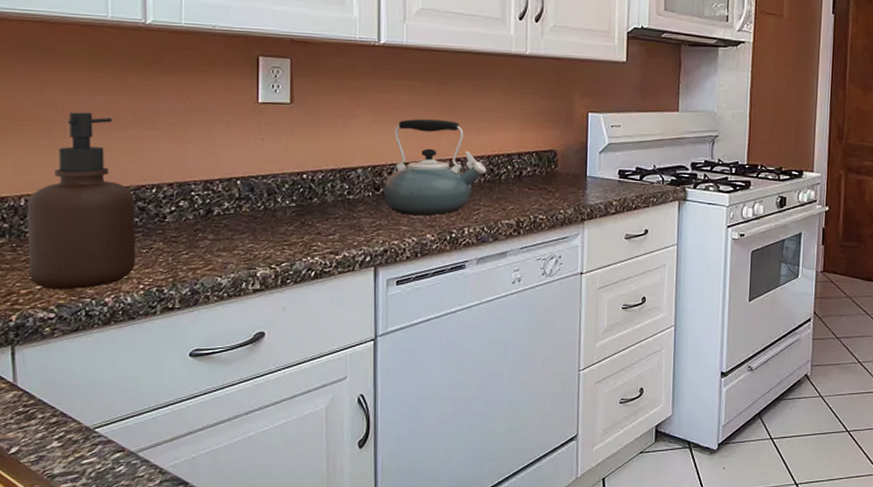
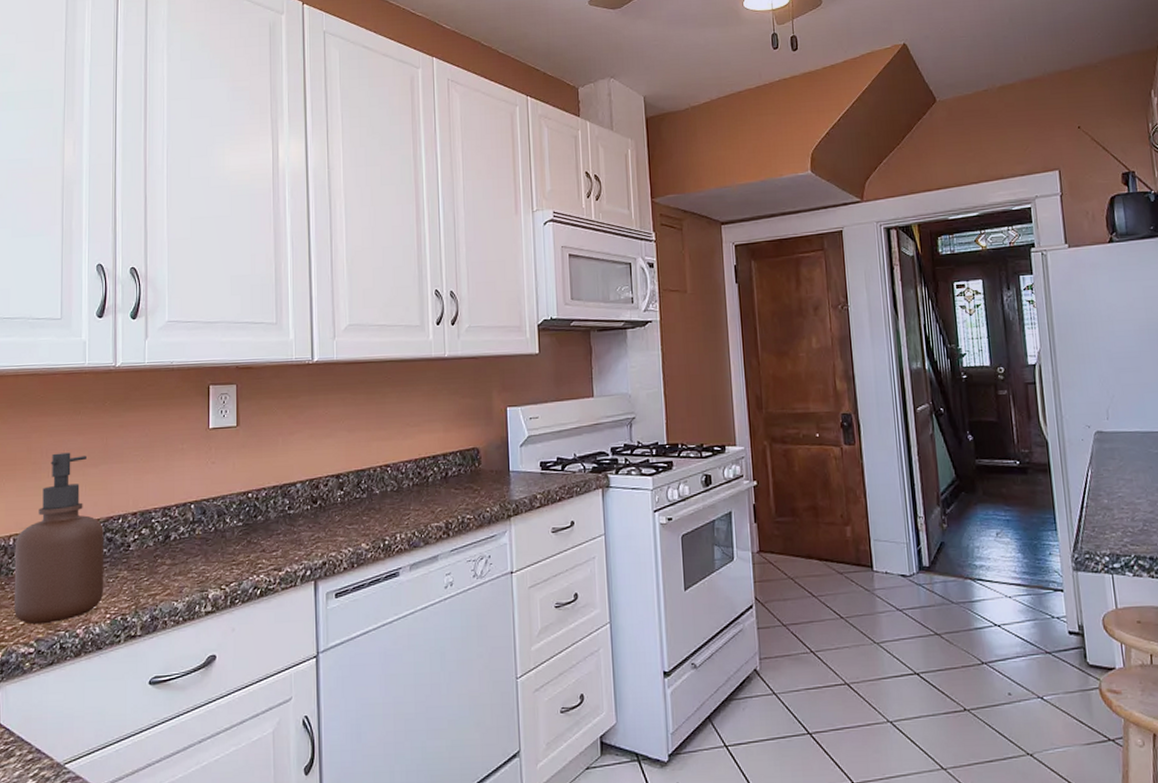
kettle: present [383,119,487,216] -> none [320,428,415,526]

